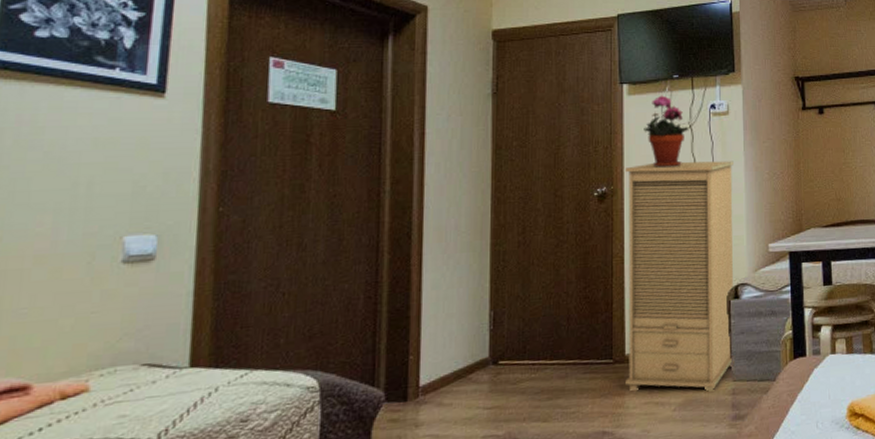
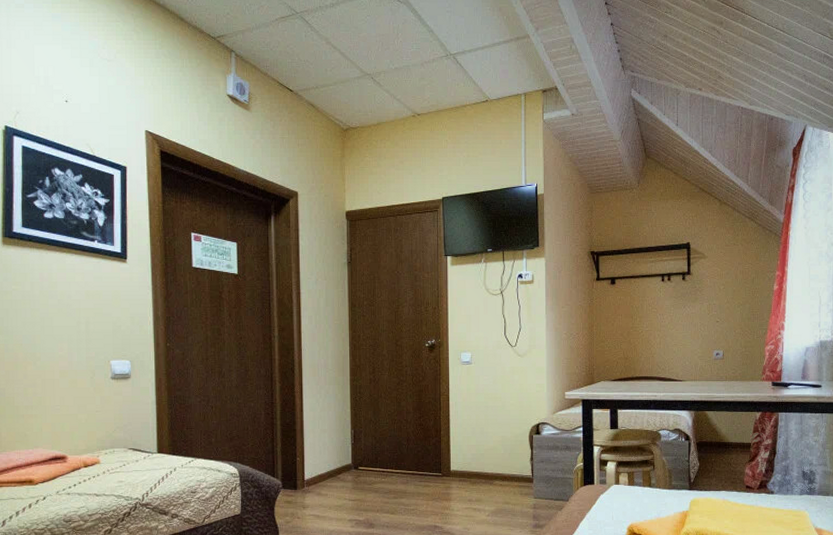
cabinet: present [626,161,734,392] -> none [450,321,537,503]
potted plant: present [644,95,688,168] -> none [464,266,500,326]

